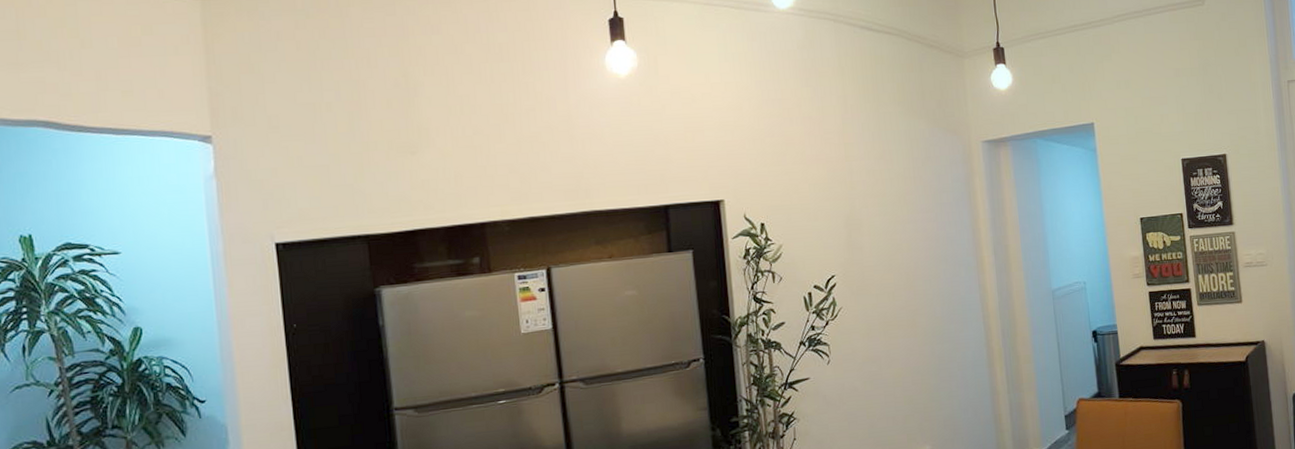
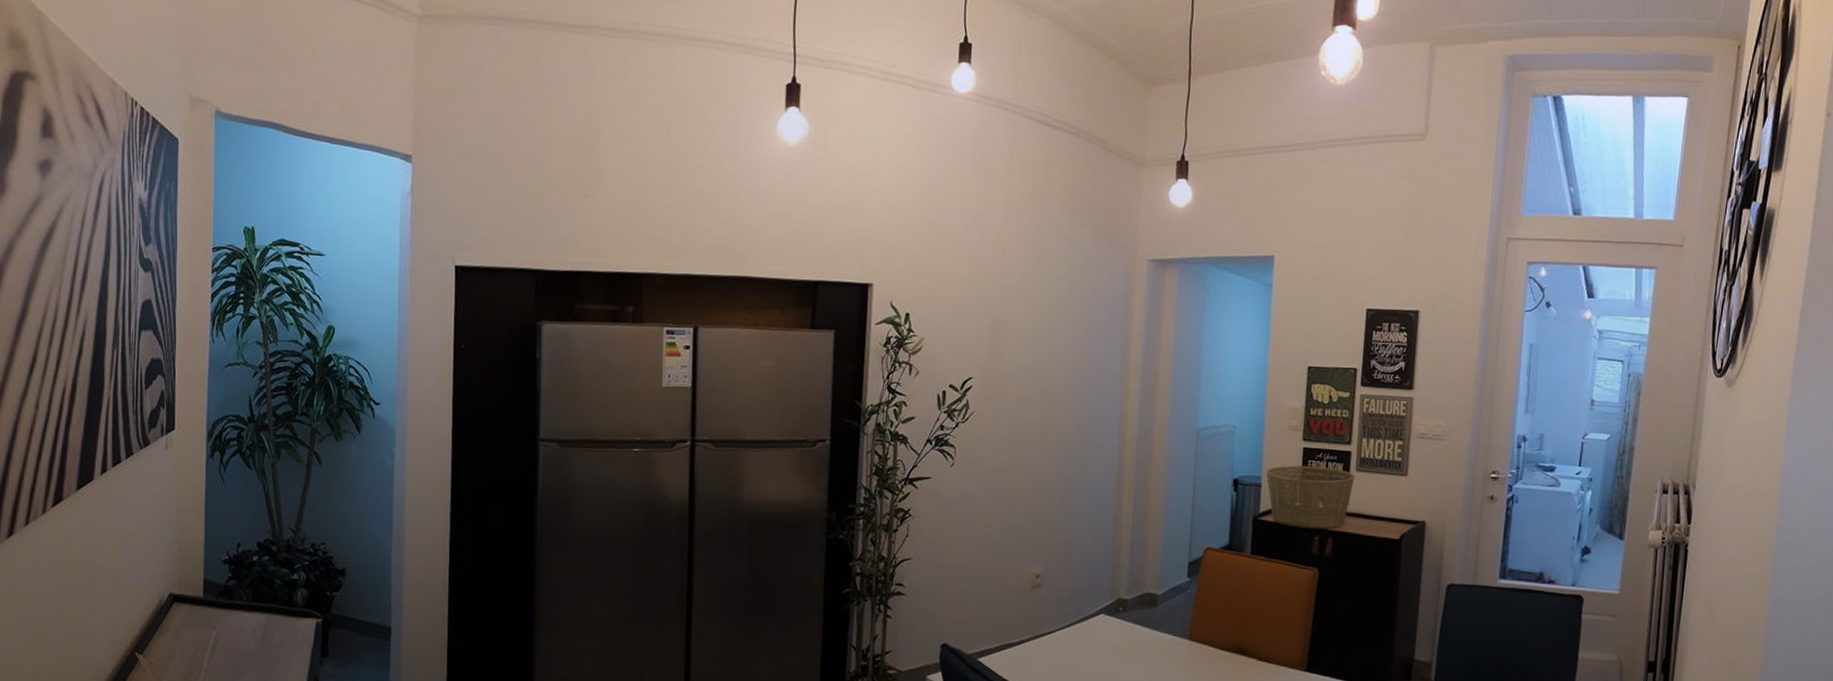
basket: none [1120,306,1198,367] -> present [1266,465,1355,530]

